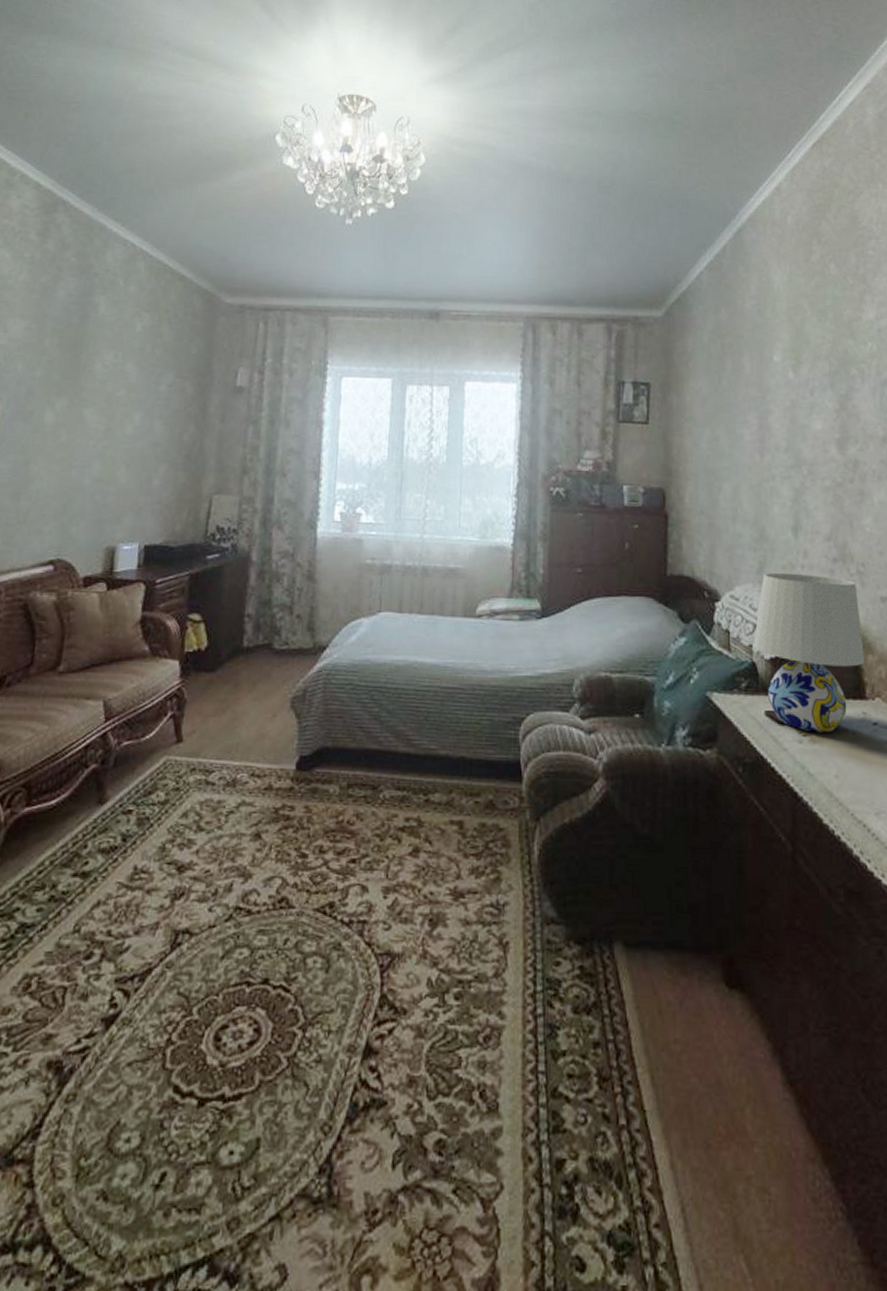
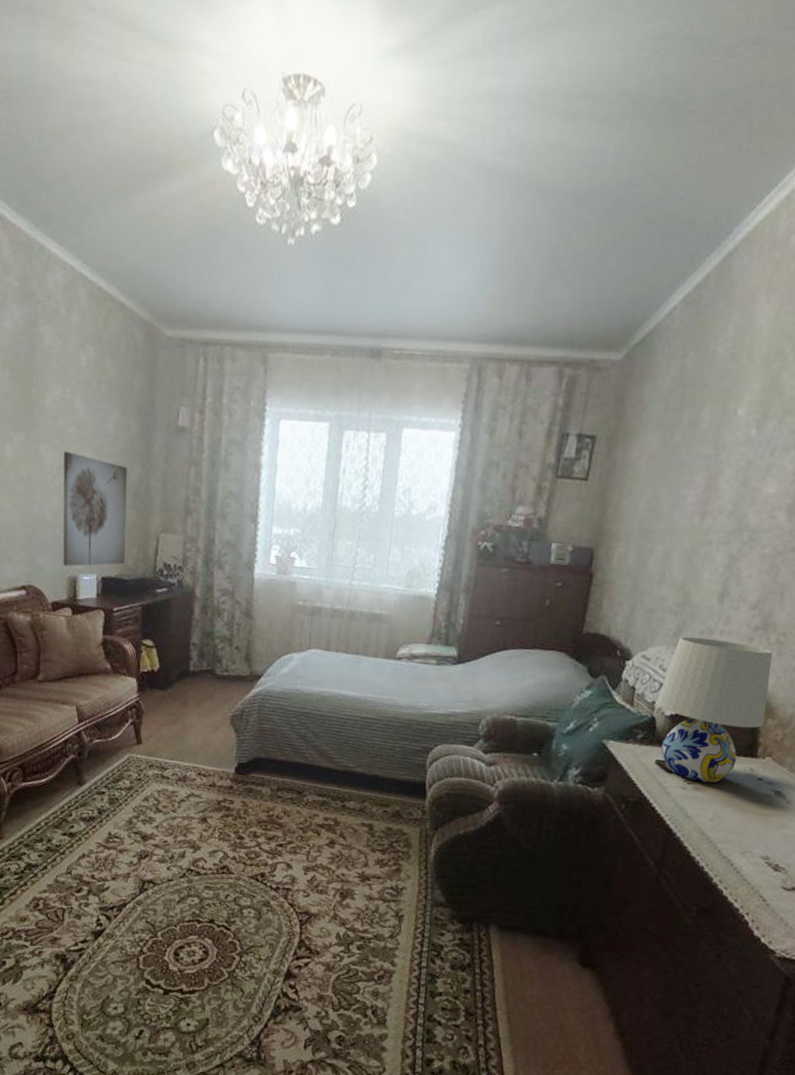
wall art: none [100,415,180,536] -> present [63,451,128,567]

